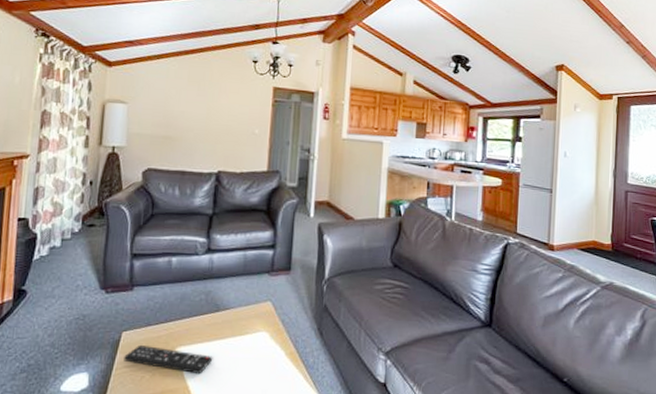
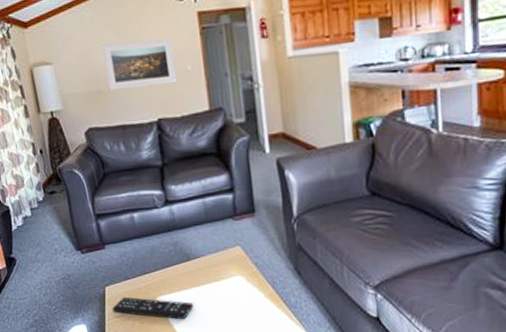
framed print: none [177,96,247,142] -> present [102,38,178,91]

